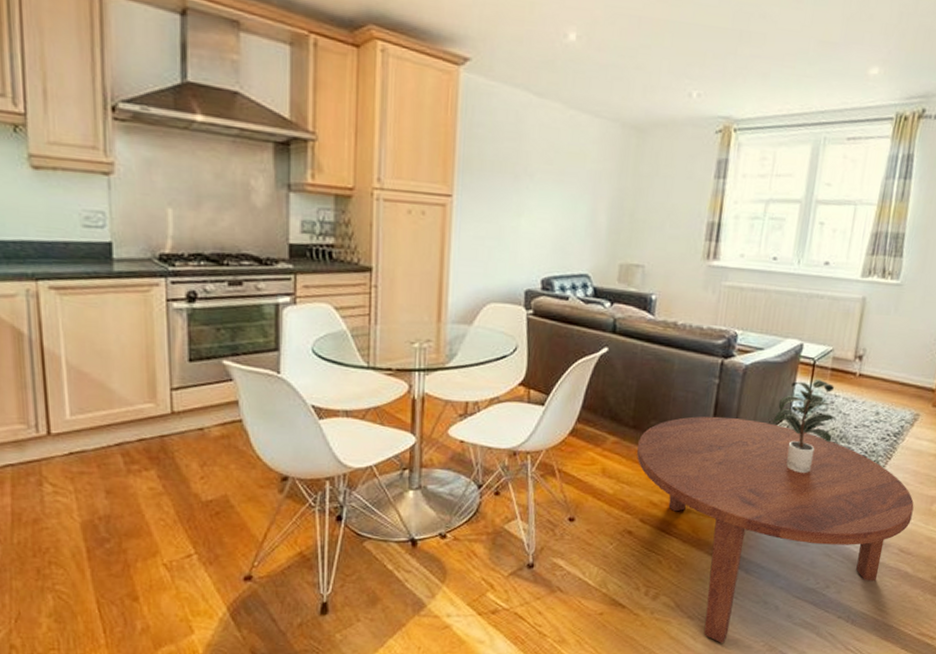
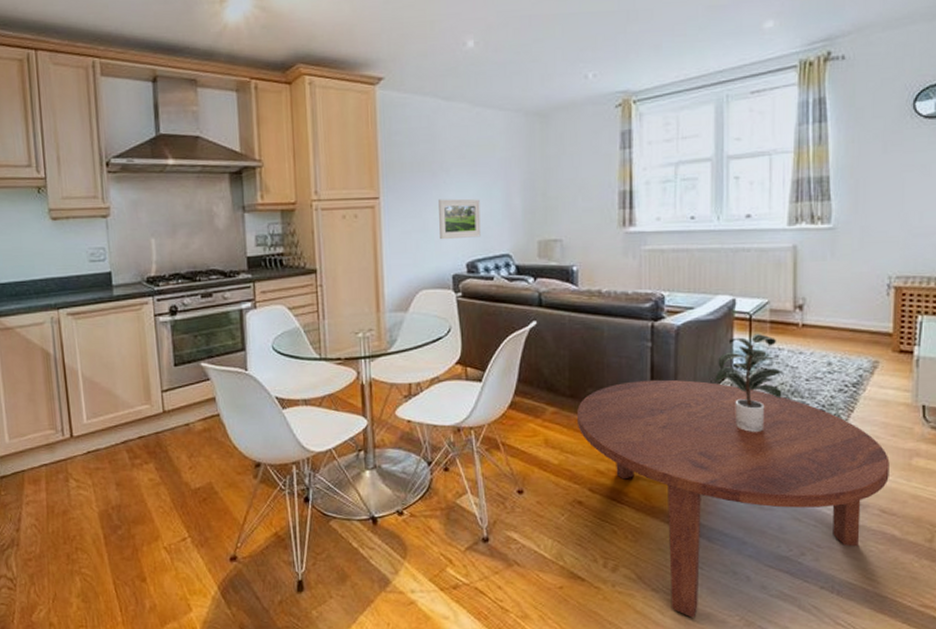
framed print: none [516,206,563,253] -> present [439,198,481,240]

